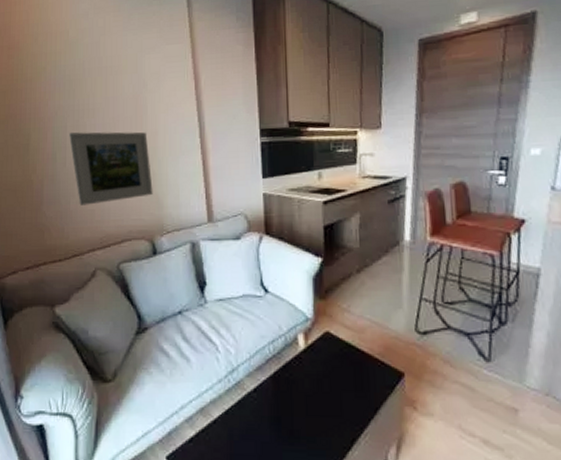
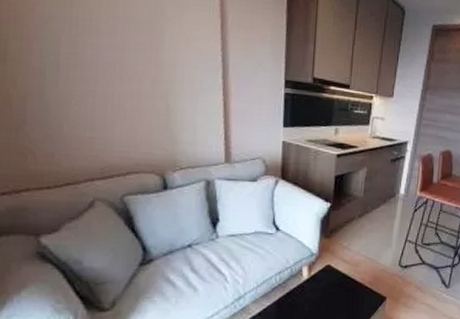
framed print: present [69,131,153,206] -> none [63,48,167,132]

